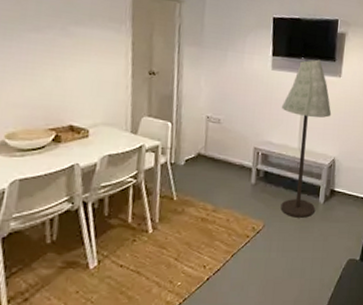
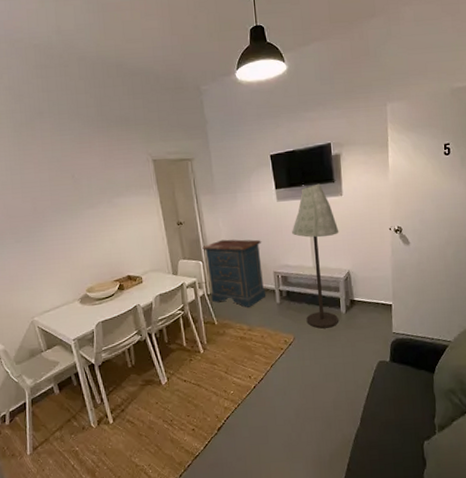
dresser: none [174,101,247,186] -> present [202,239,267,308]

